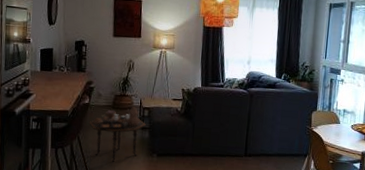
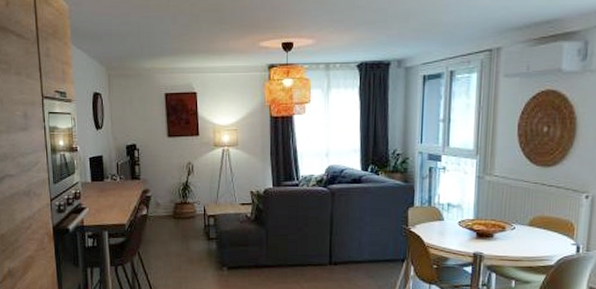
side table: present [89,107,146,162] -> none [149,215,212,278]

